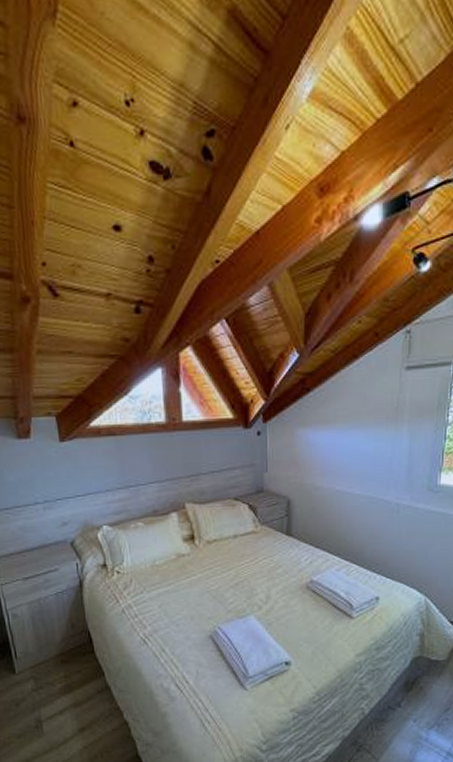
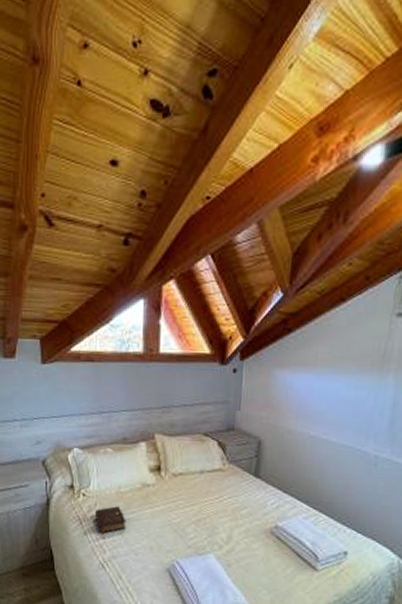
book: none [130,580,165,614] -> present [94,506,126,538]

